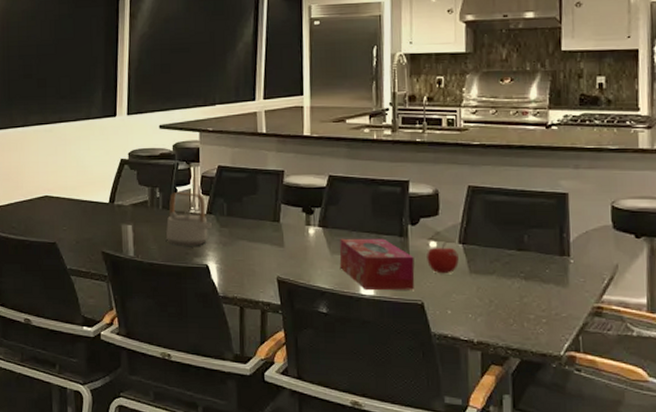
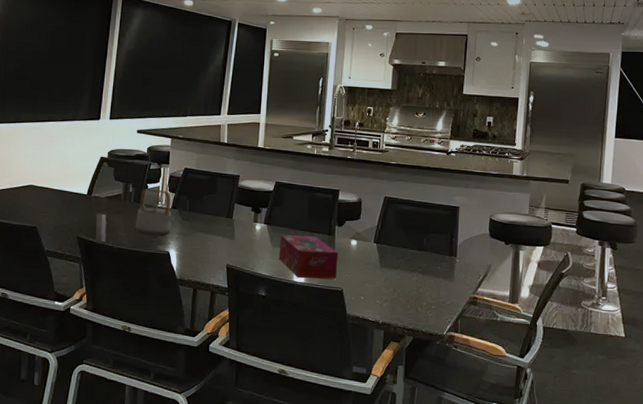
fruit: present [427,243,459,274] -> none [348,242,373,267]

